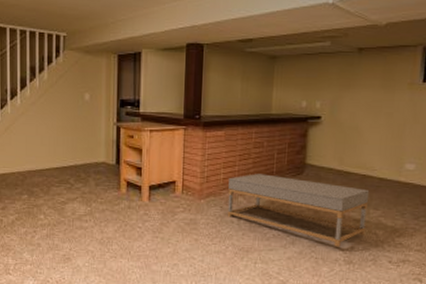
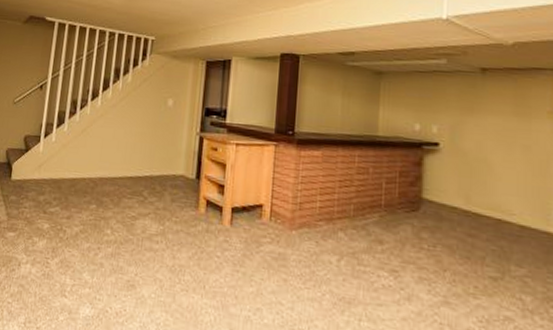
coffee table: present [227,174,370,247] -> none [324,205,508,313]

